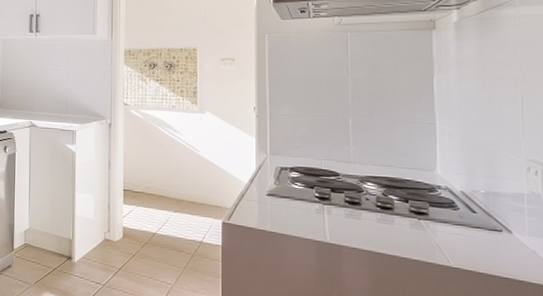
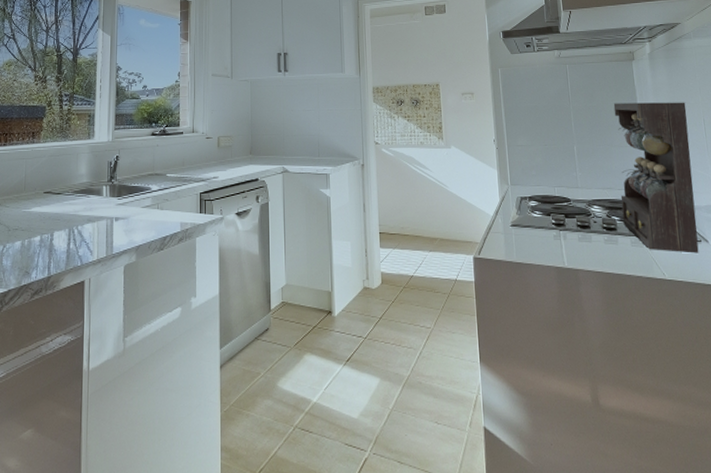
spice rack: none [402,75,500,244] -> present [613,102,699,253]

